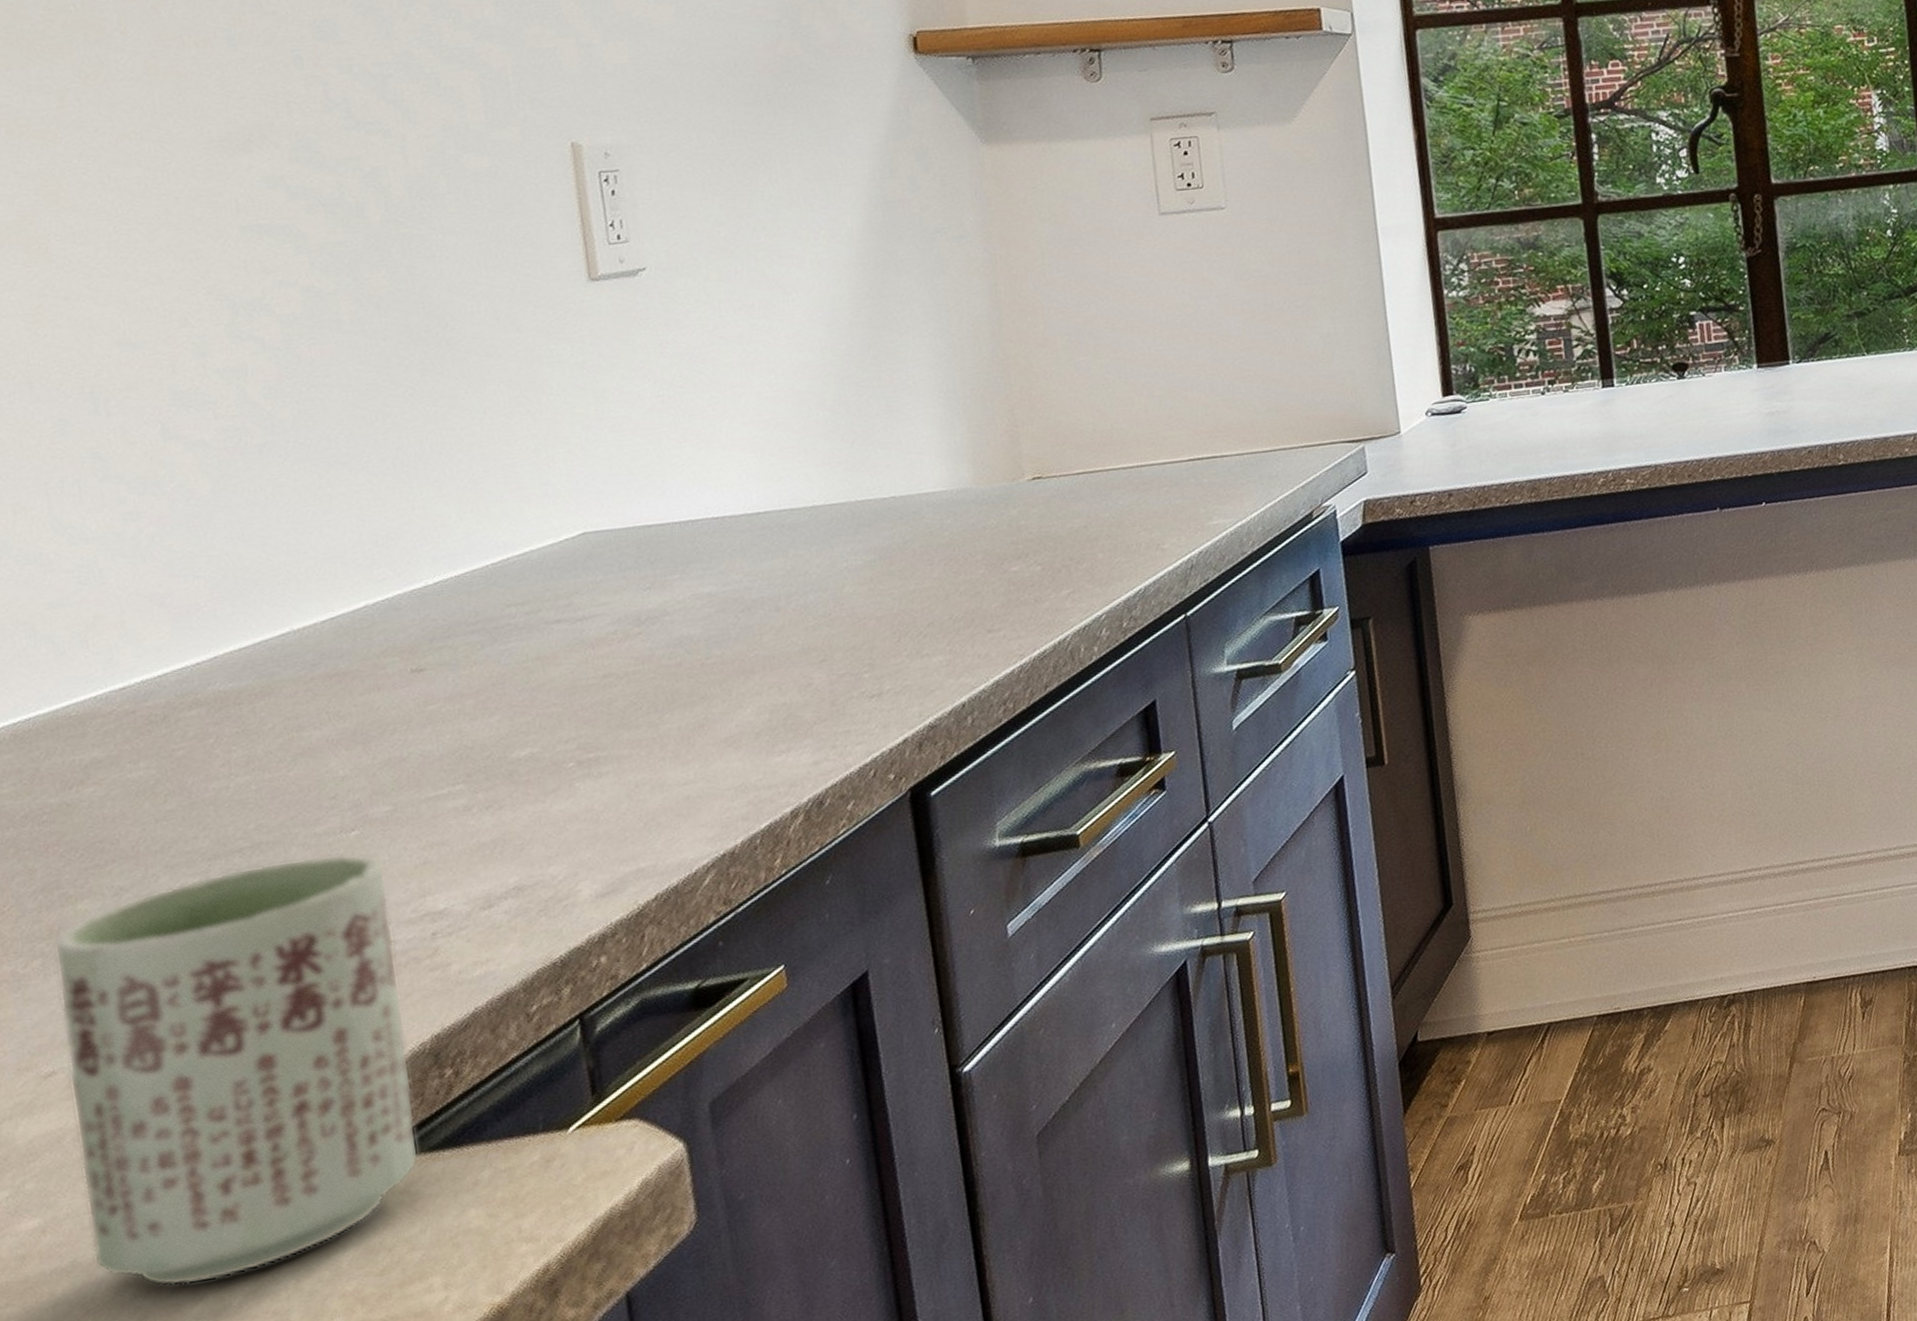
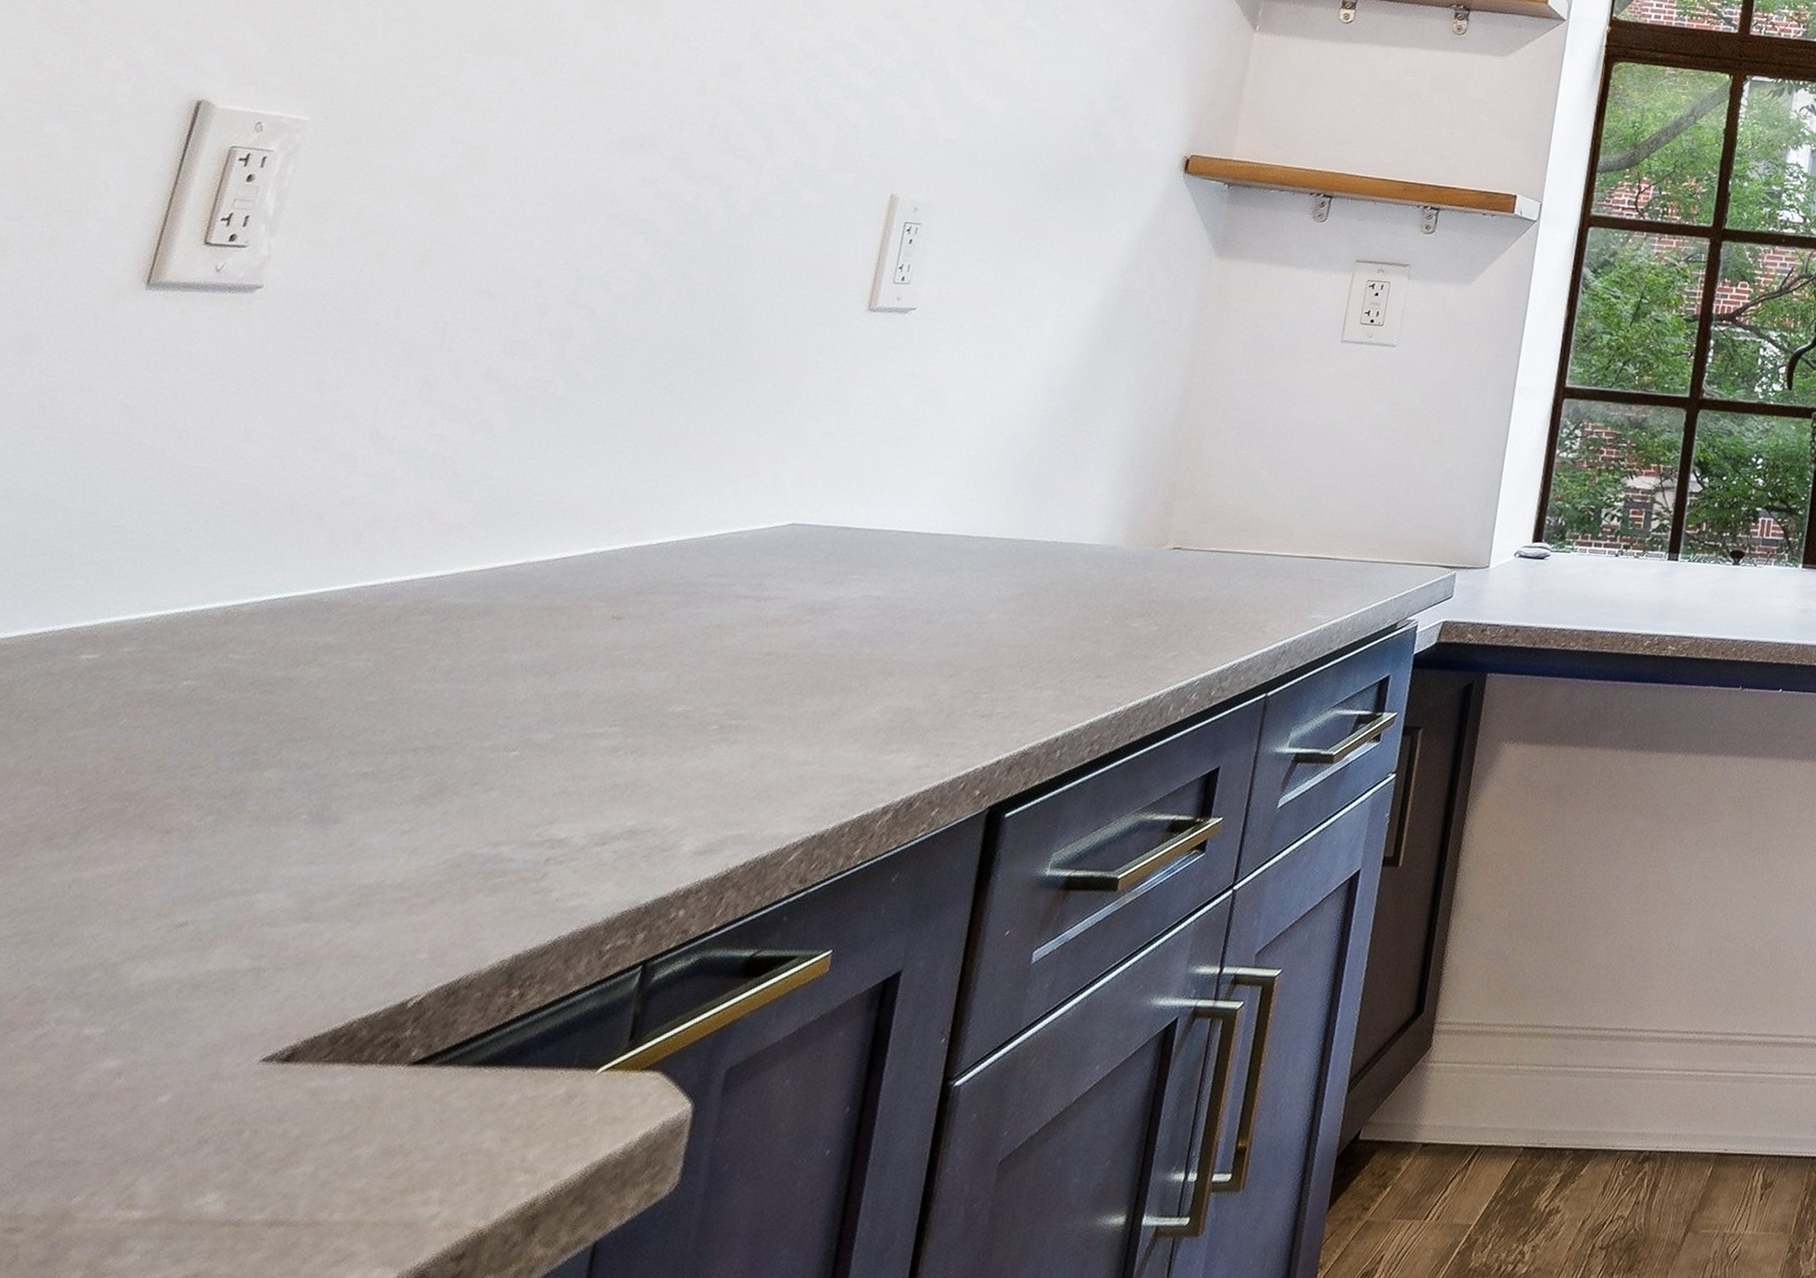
cup: present [54,854,419,1286] -> none [151,766,529,1153]

